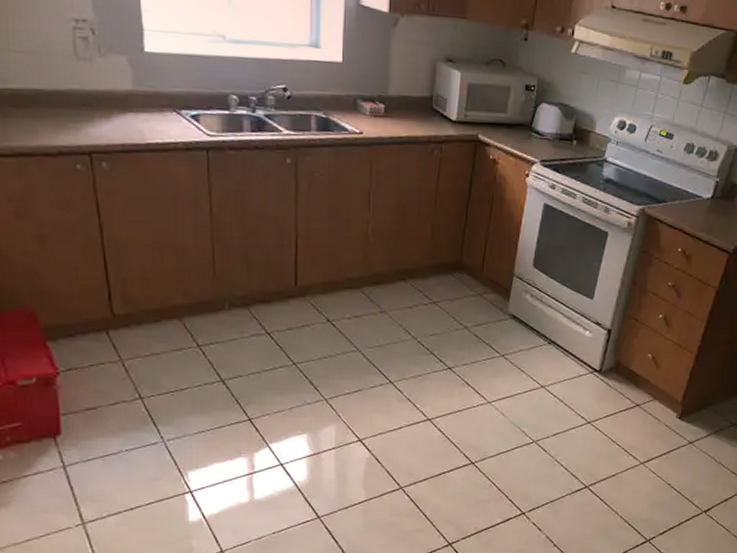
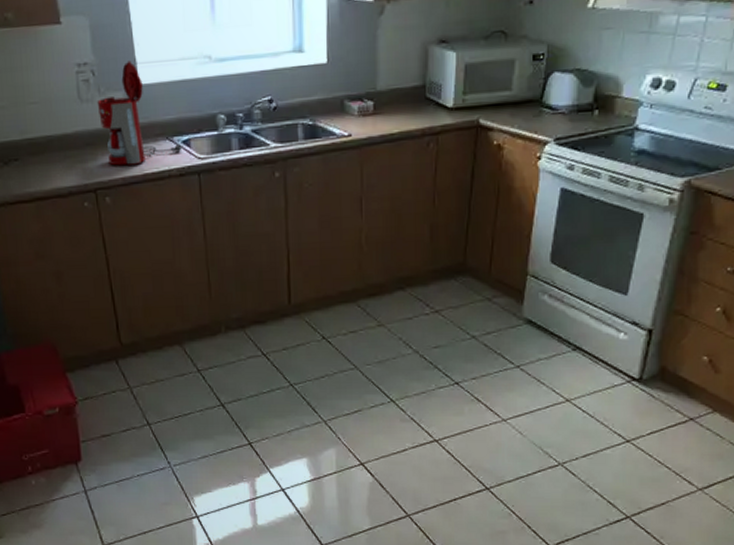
coffee maker: none [96,25,190,133] -> present [97,60,182,166]

